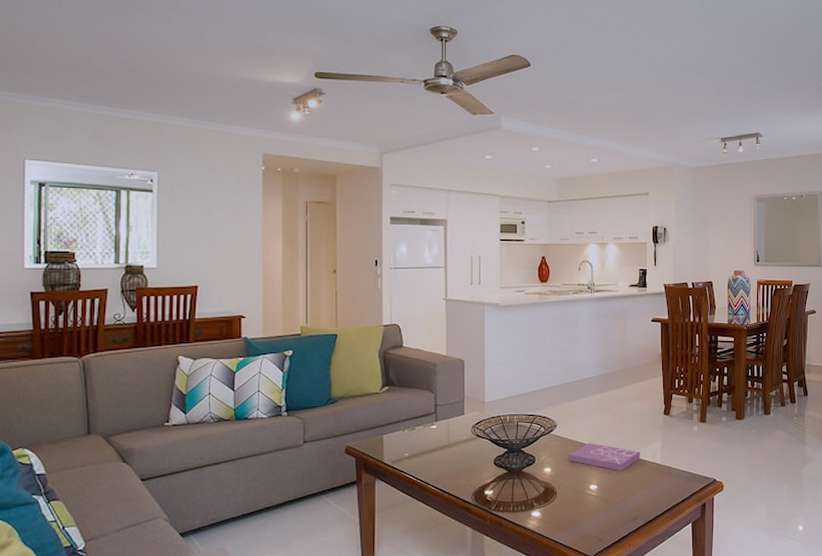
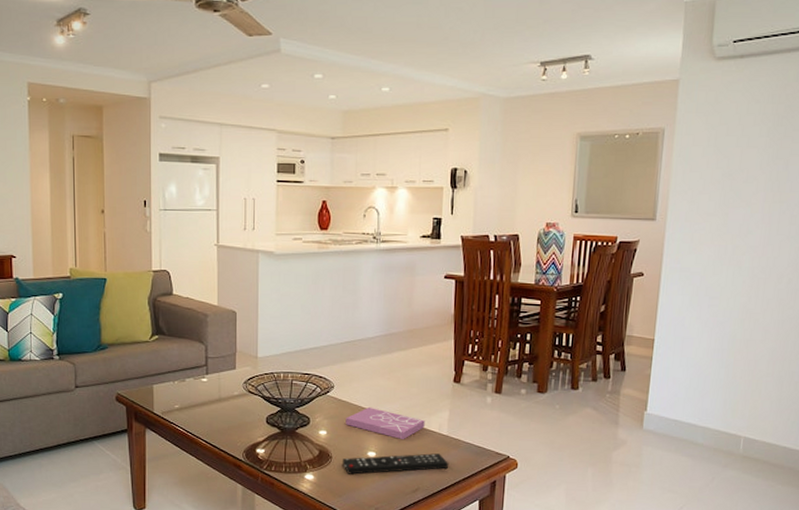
remote control: none [567,482,663,508] -> present [343,453,448,474]

